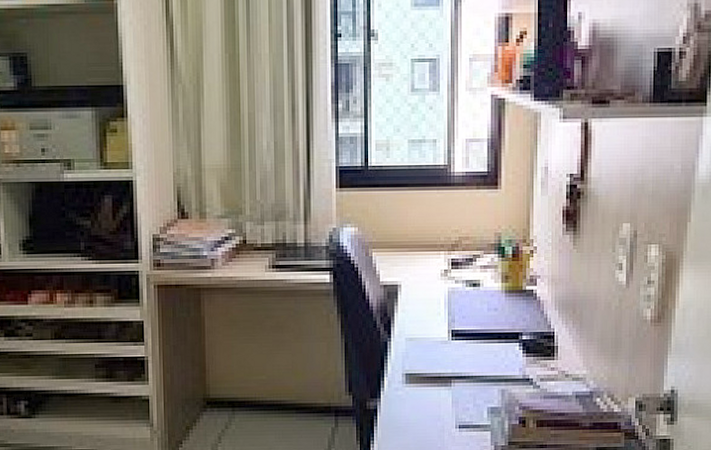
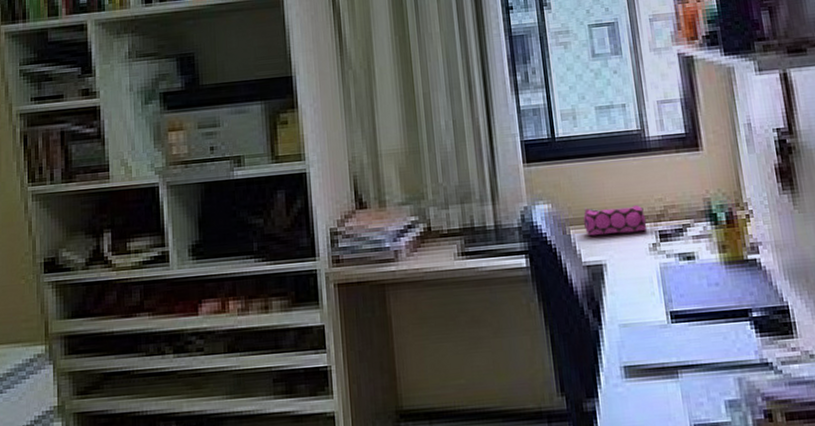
pencil case: none [385,233,442,259] -> present [583,205,647,236]

